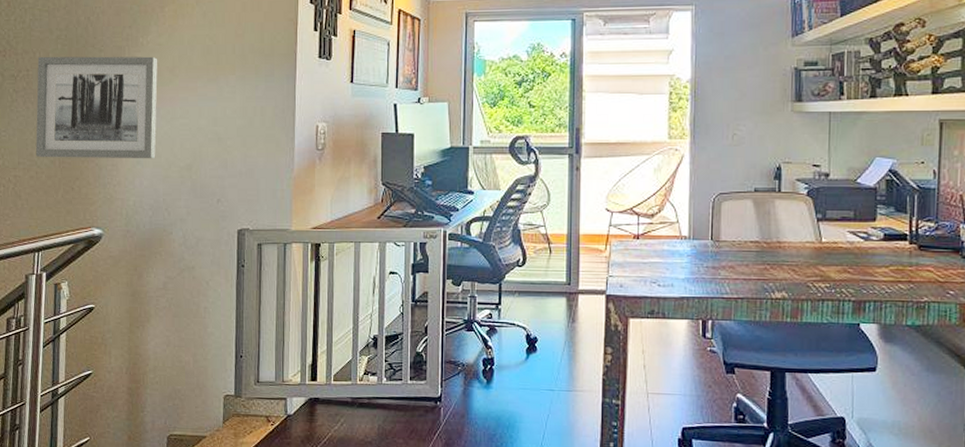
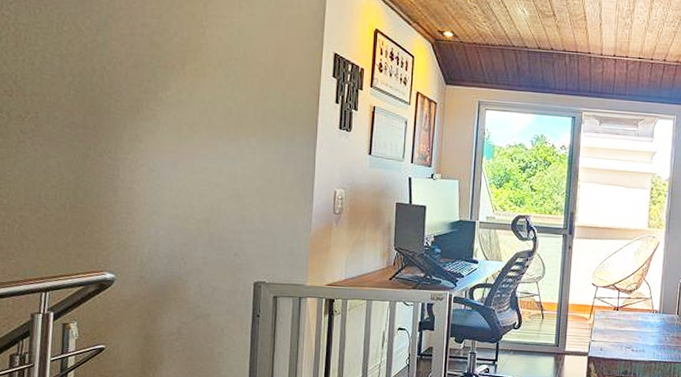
wall art: present [35,56,158,159] -> none [44,100,176,211]

